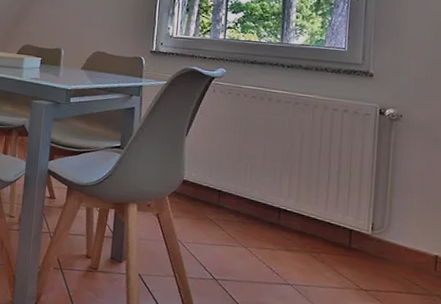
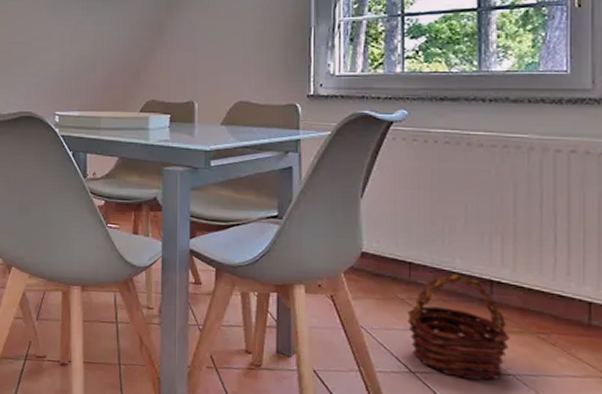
basket: none [214,201,291,288] -> present [407,273,511,381]

